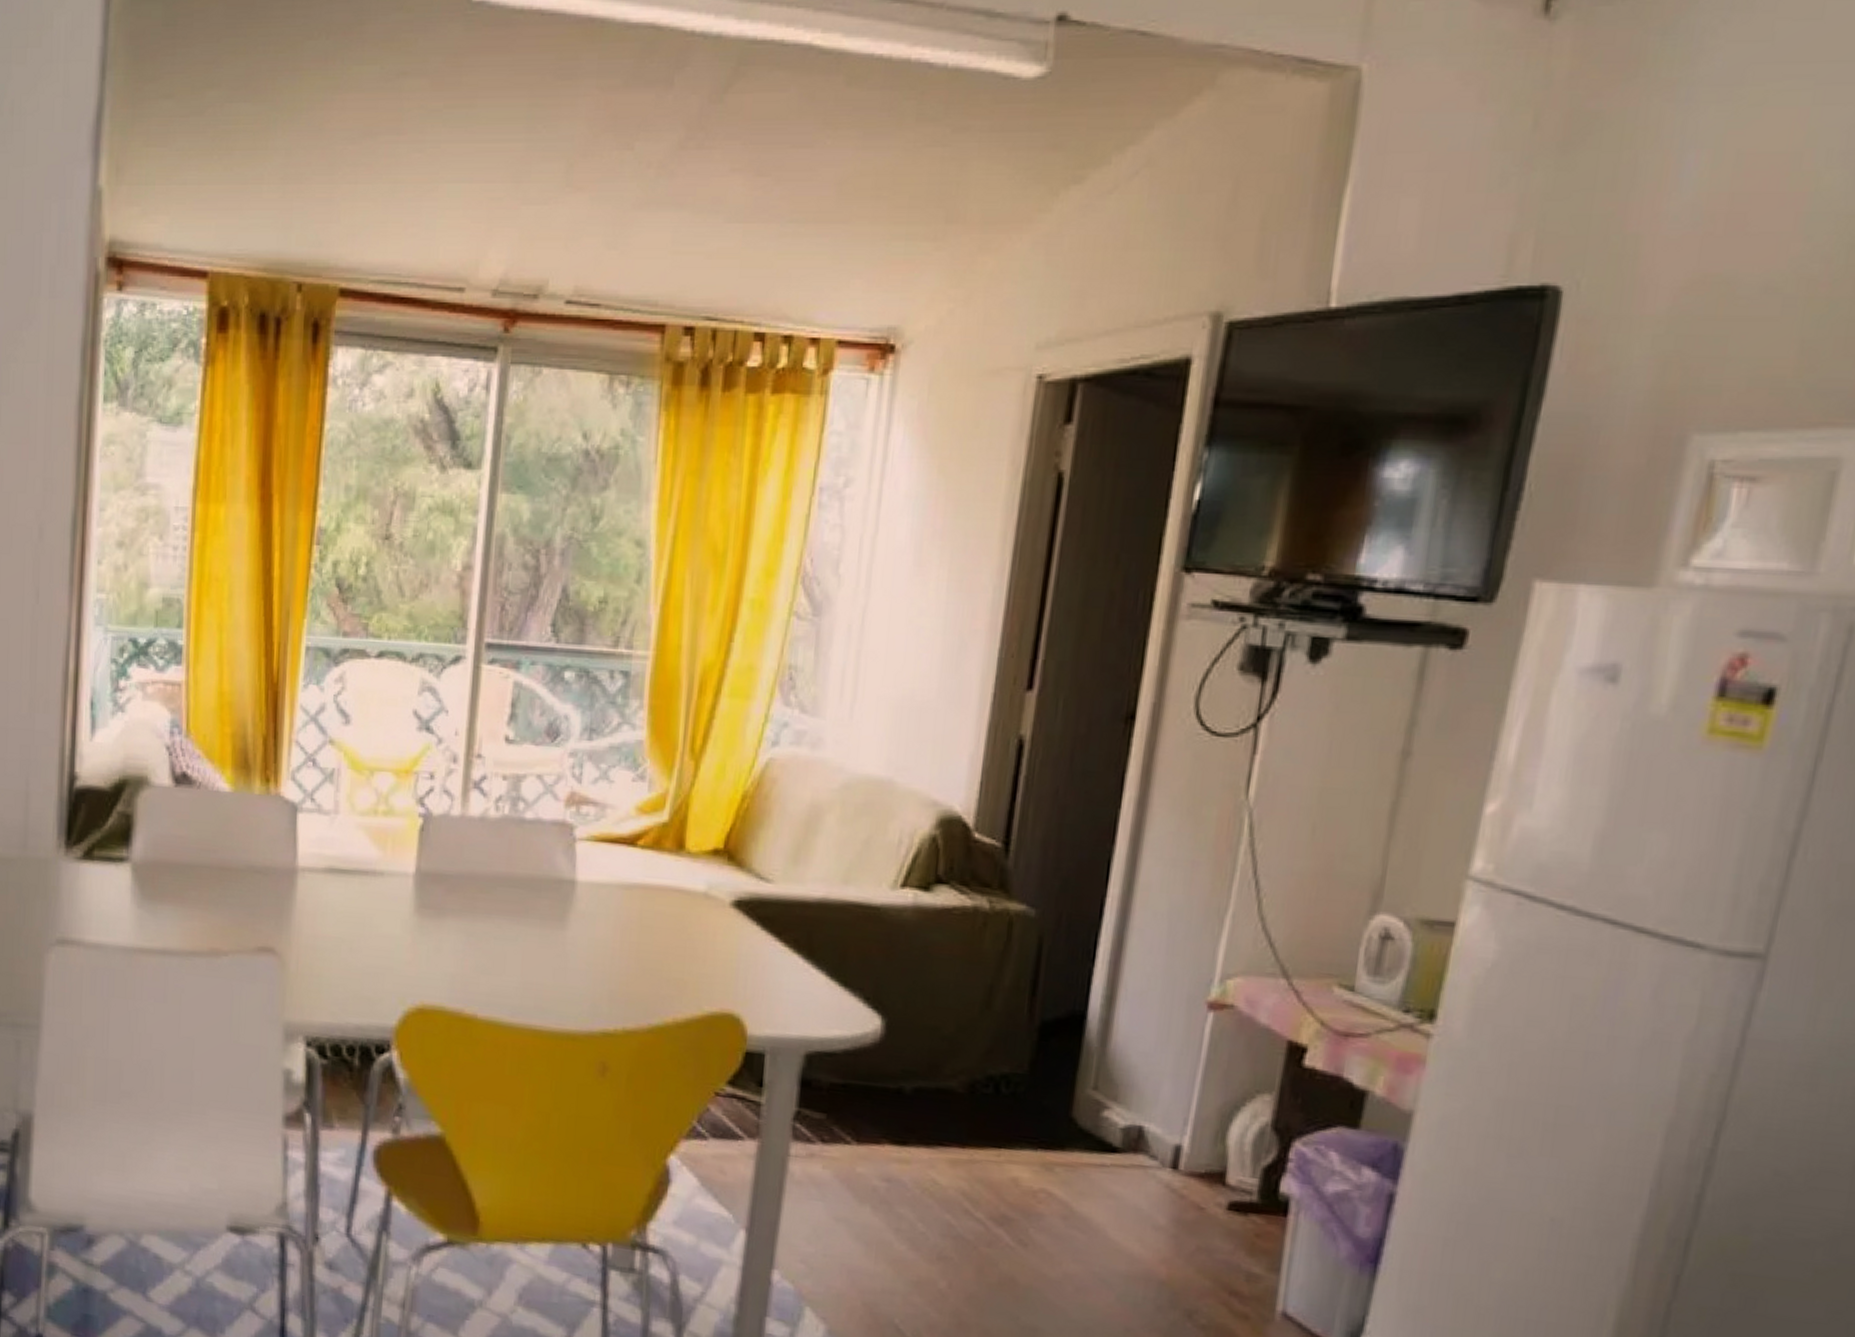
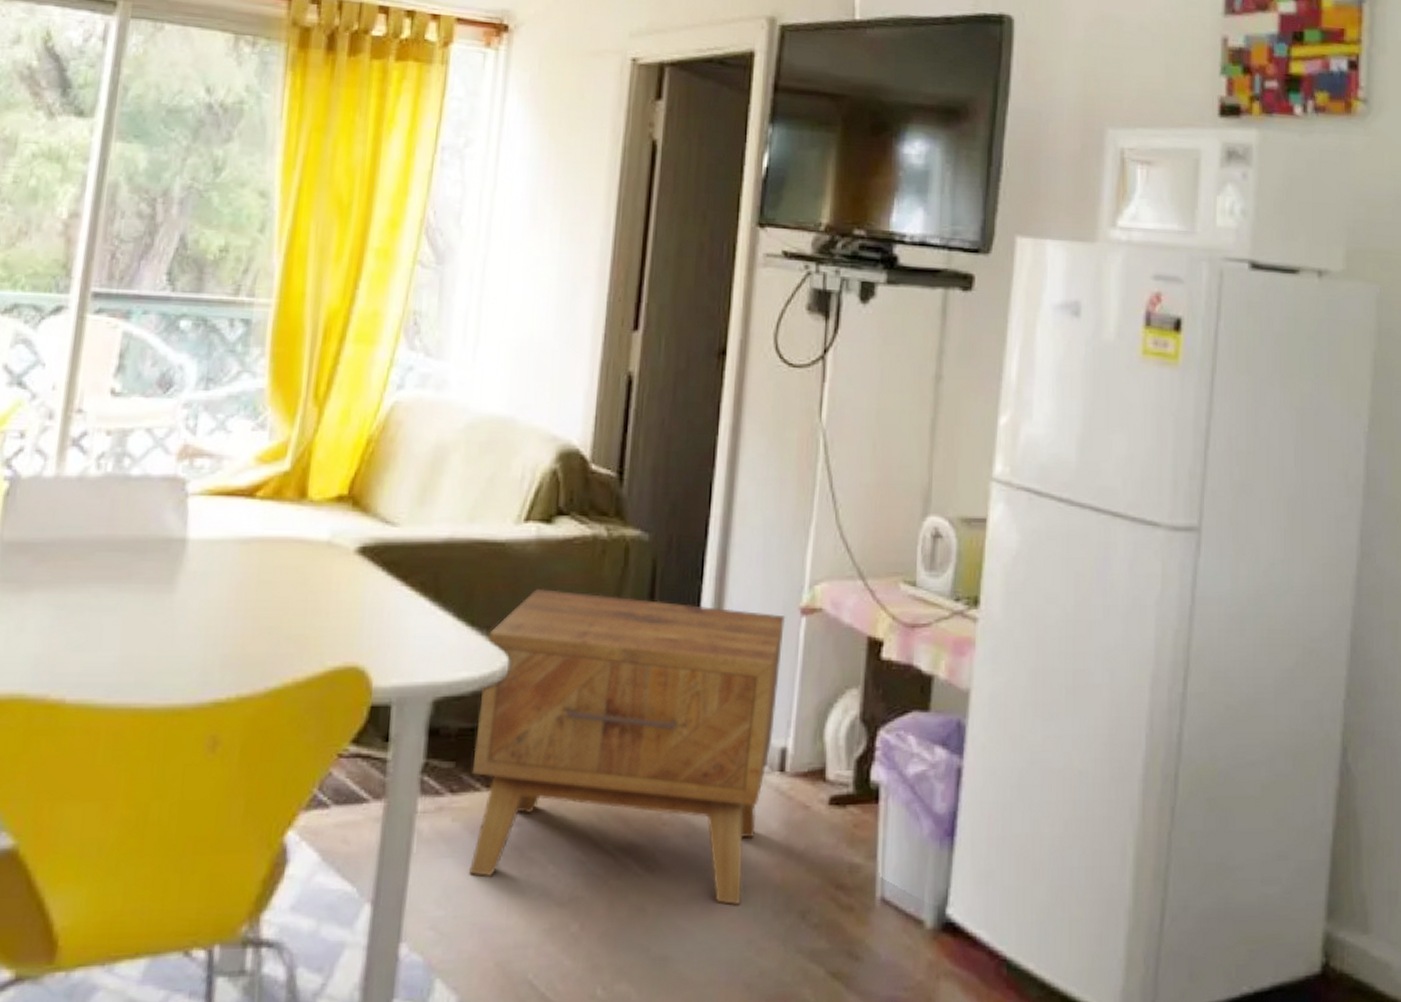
side table: none [839,955,1190,1293] -> present [469,588,786,906]

